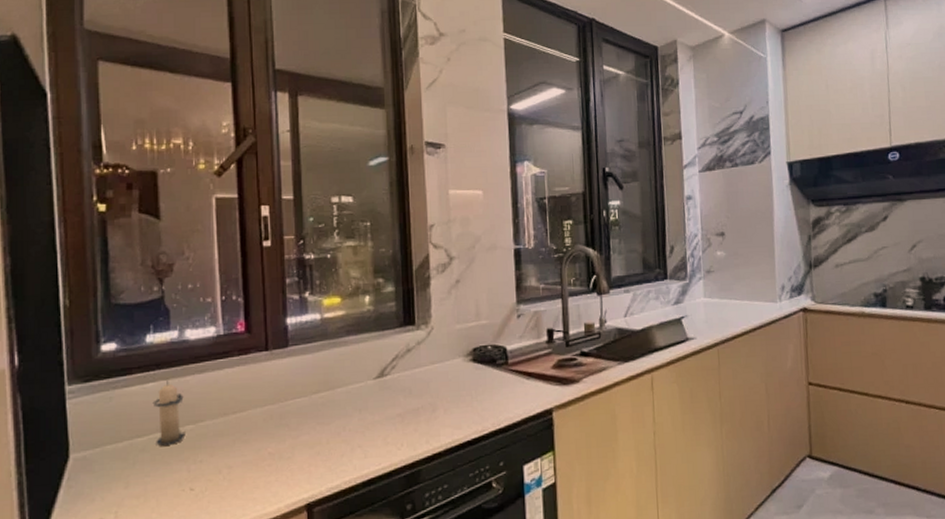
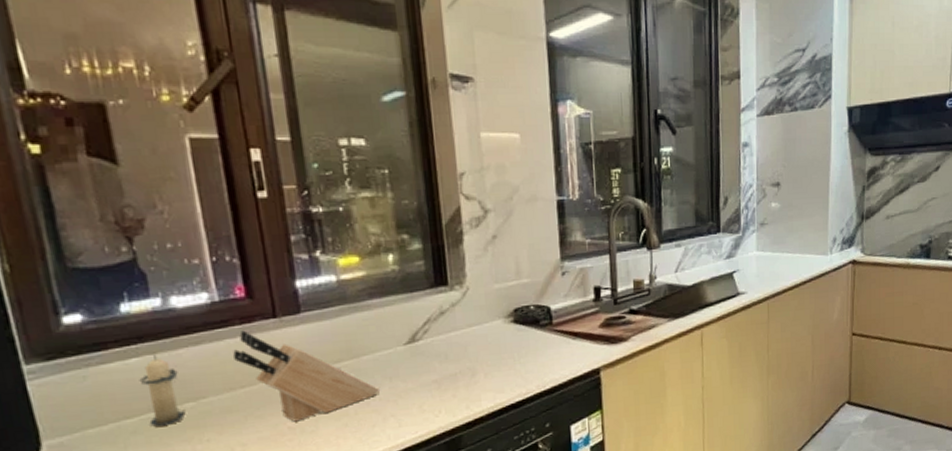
knife block: none [230,361,351,448] -> present [233,330,381,422]

